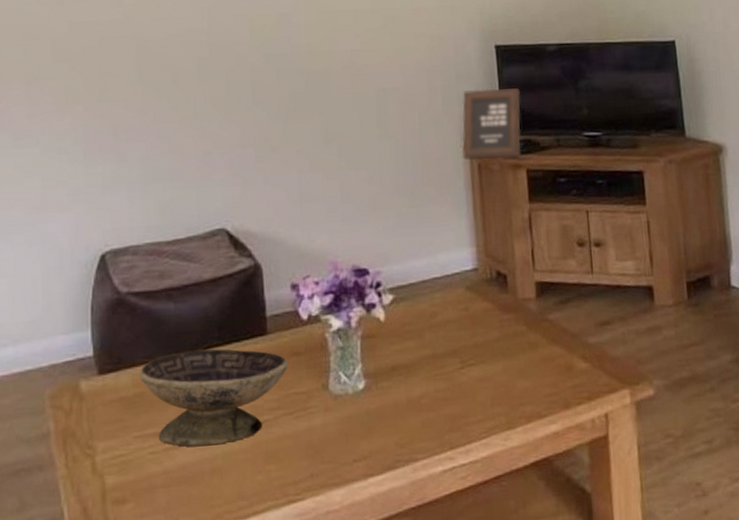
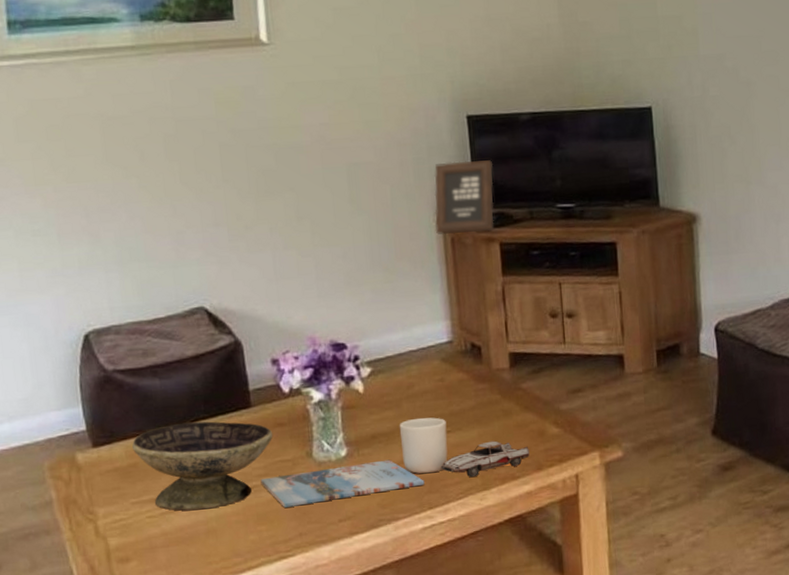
magazine: none [272,394,446,445] -> present [260,459,425,508]
mug: none [420,349,471,411] -> present [399,417,448,474]
toy car: none [463,375,557,415] -> present [440,440,530,478]

